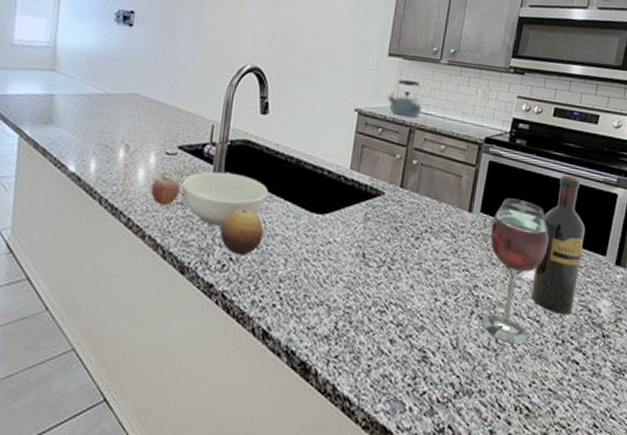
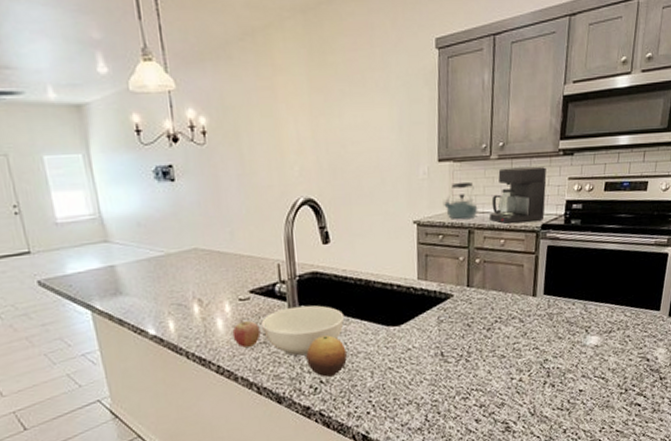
coffee maker: none [432,74,495,134] -> present [490,166,547,224]
wineglass: present [481,198,549,345] -> none [554,275,608,402]
wine bottle: present [531,174,585,314] -> none [596,244,641,369]

